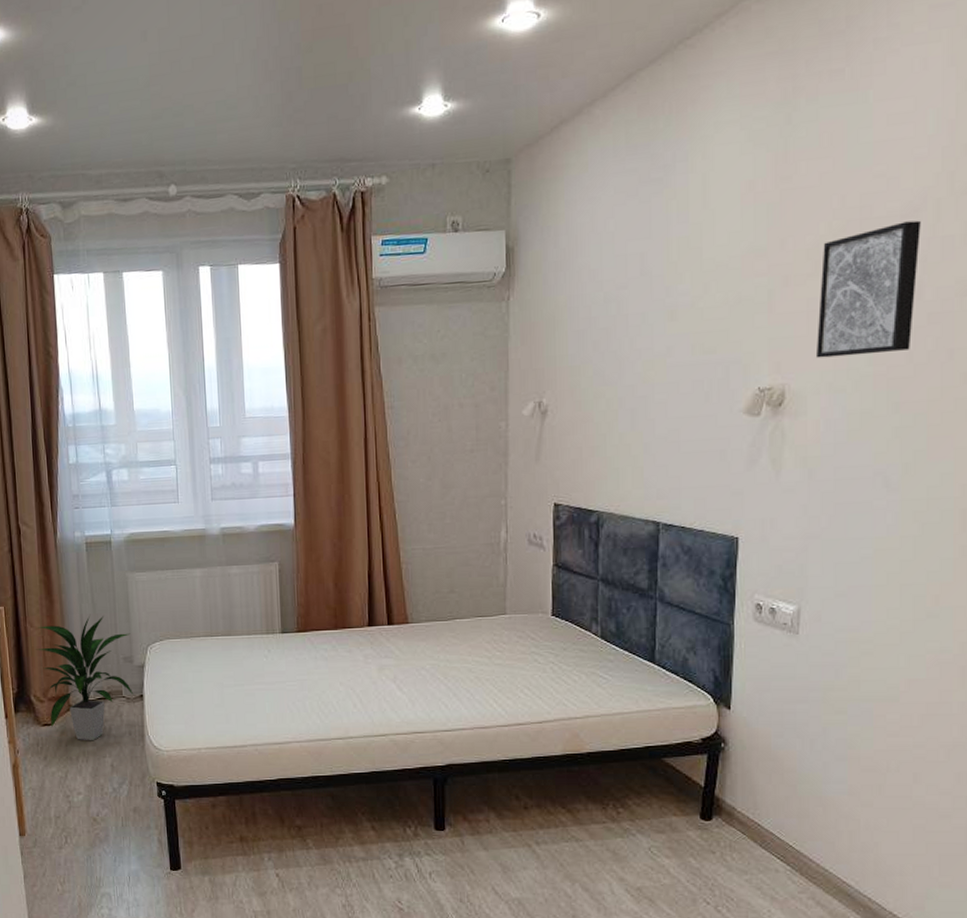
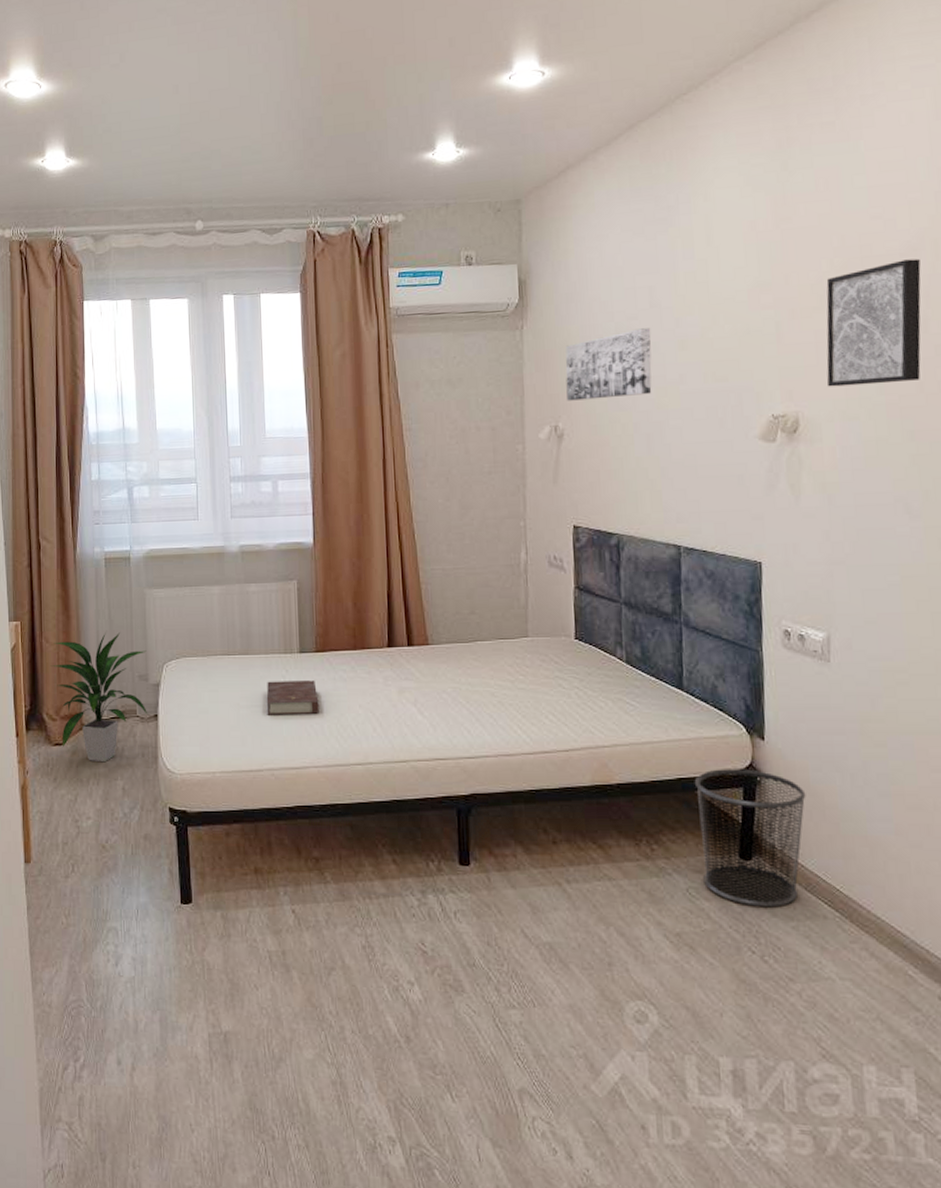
book: none [249,660,301,694] -> present [266,680,319,715]
wall art: none [551,297,641,376] -> present [565,328,652,401]
waste bin: none [661,737,767,863] -> present [694,769,806,908]

